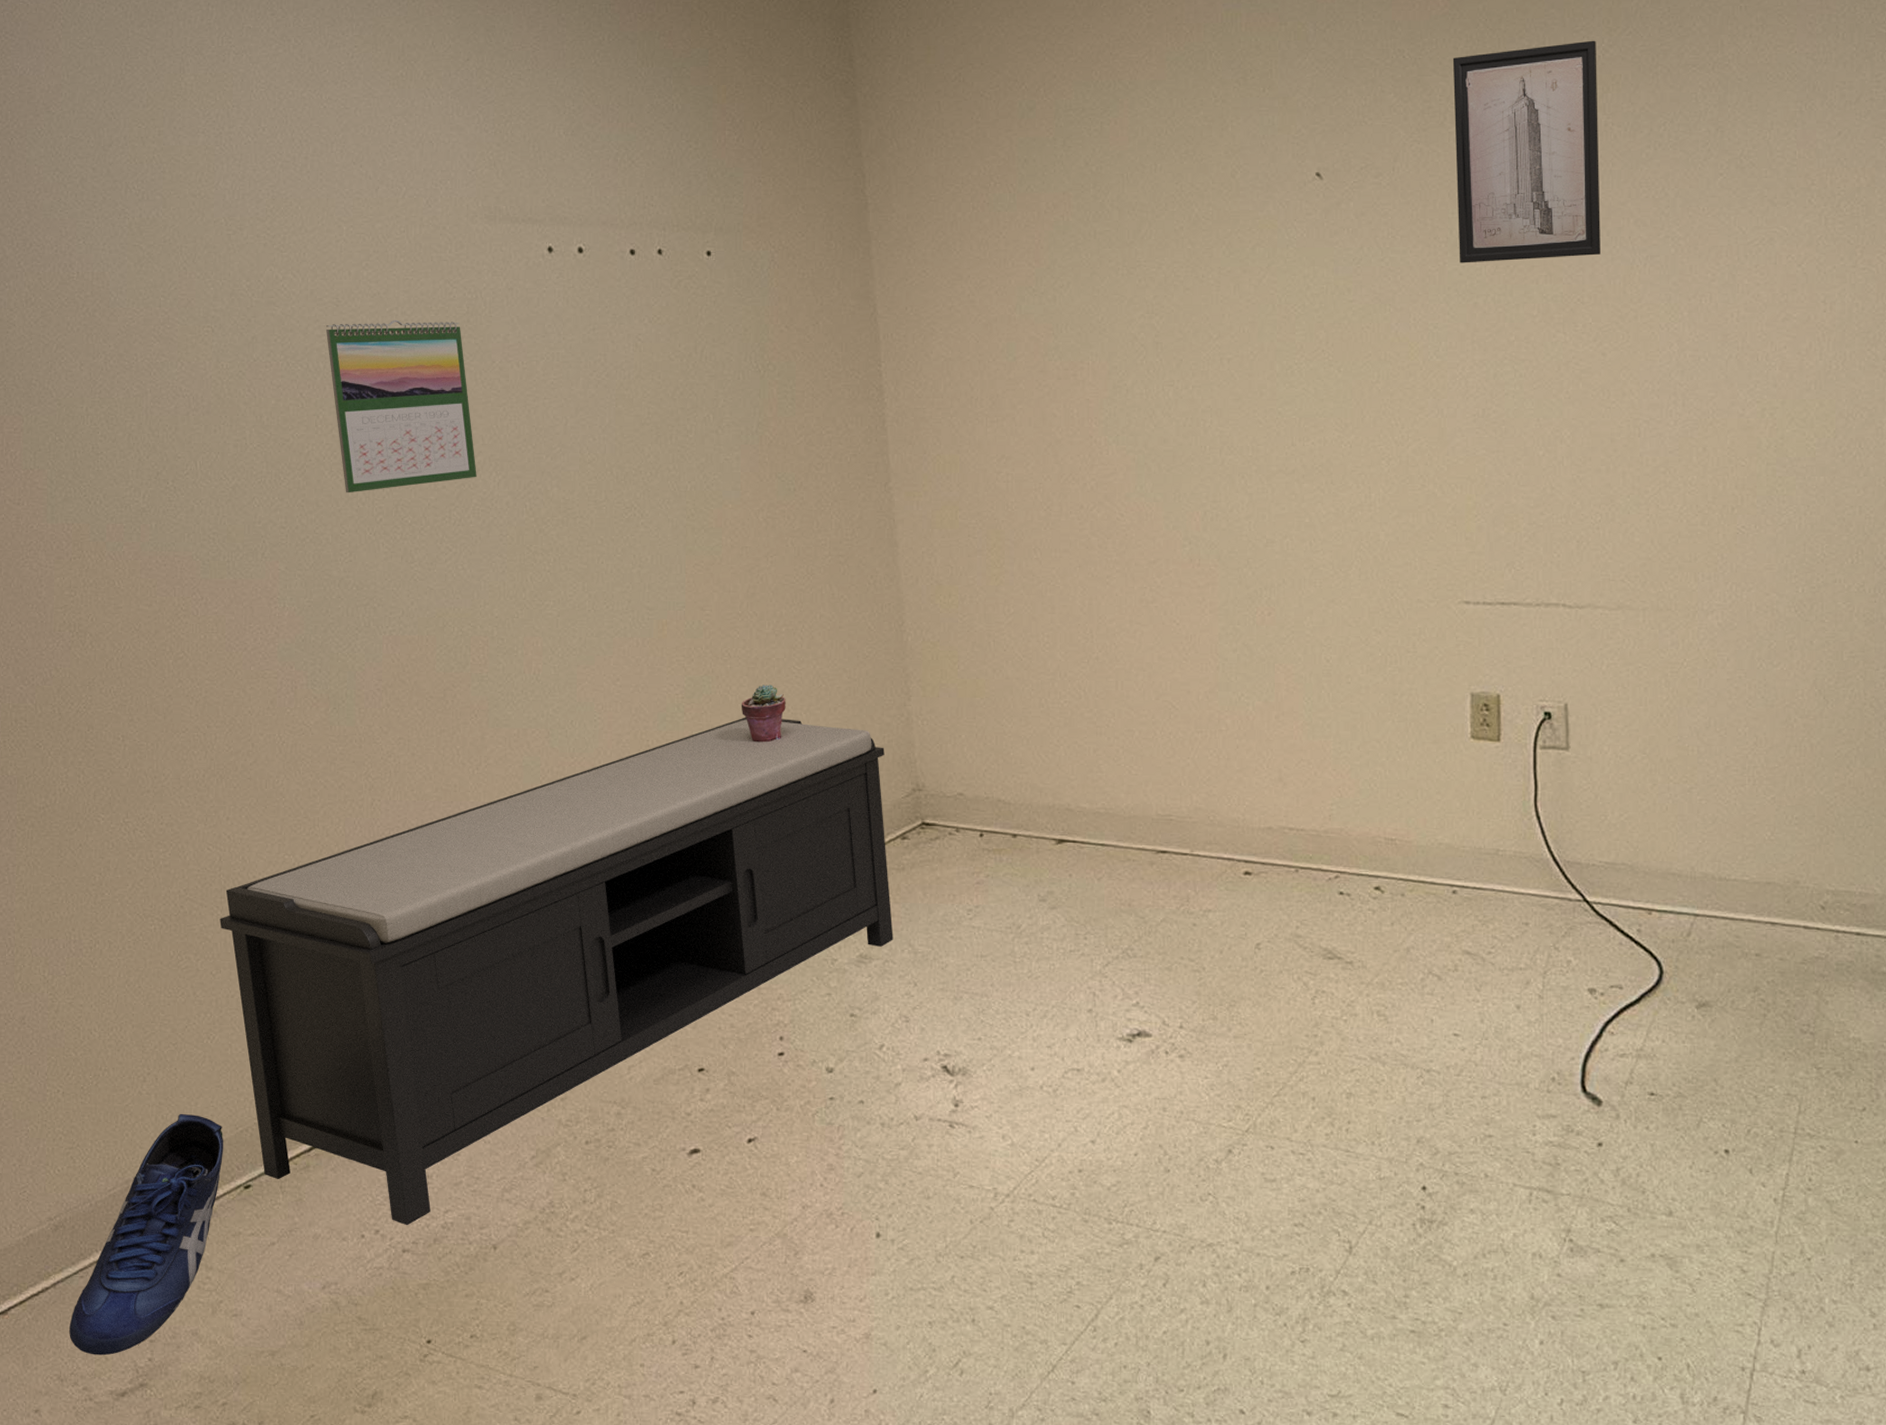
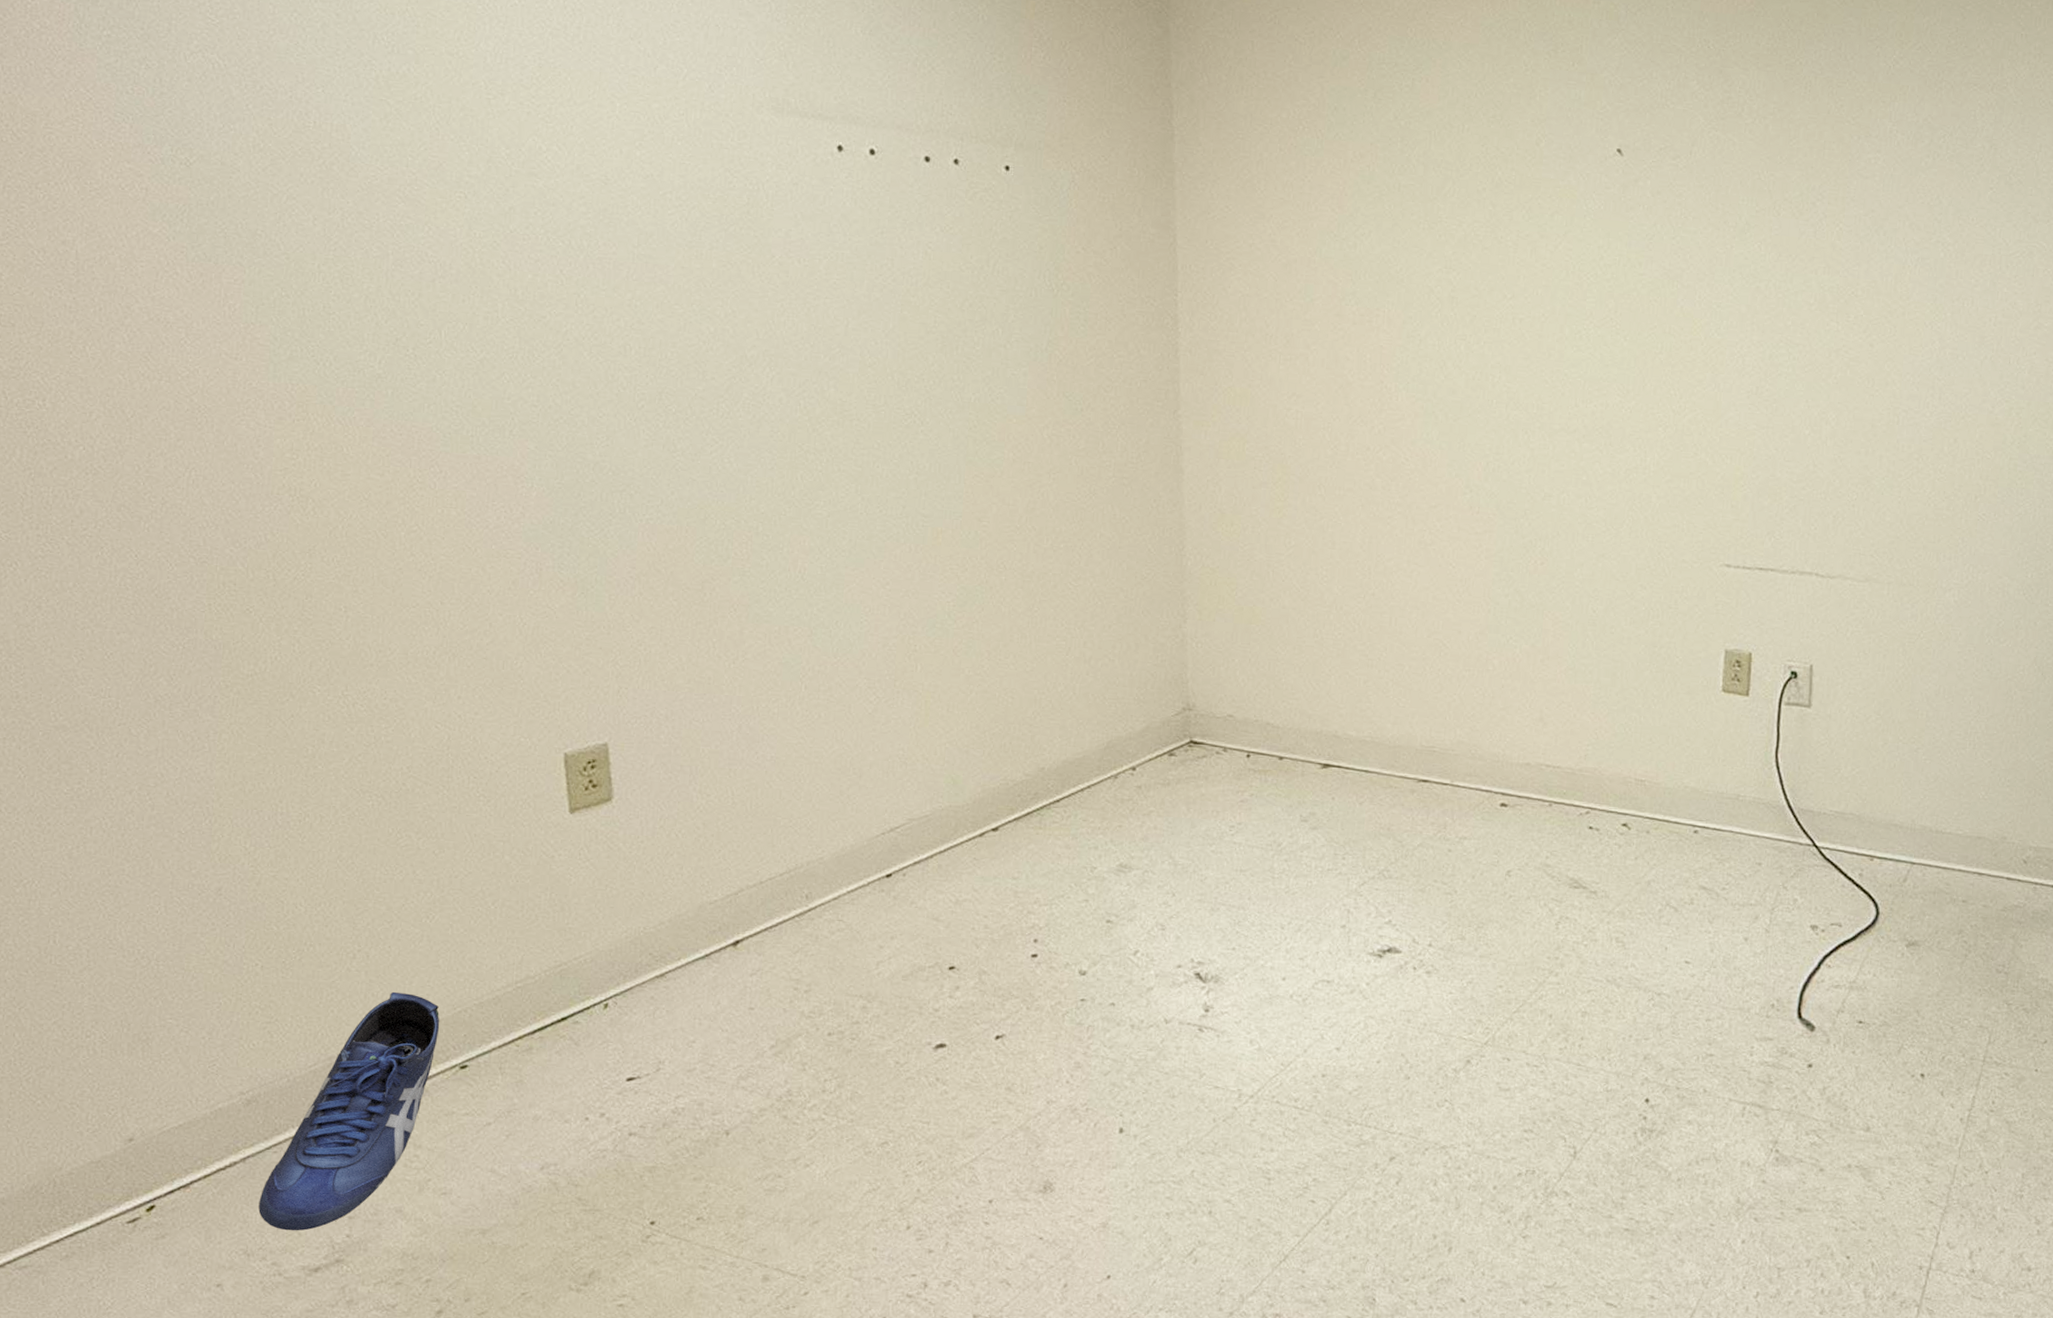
bench: present [220,717,894,1225] -> none [445,628,1157,1109]
calendar: present [326,319,477,493] -> none [592,202,750,377]
potted succulent: present [741,685,786,743] -> none [1013,598,1060,655]
wall art: present [1452,40,1601,263] -> none [1745,50,1888,253]

